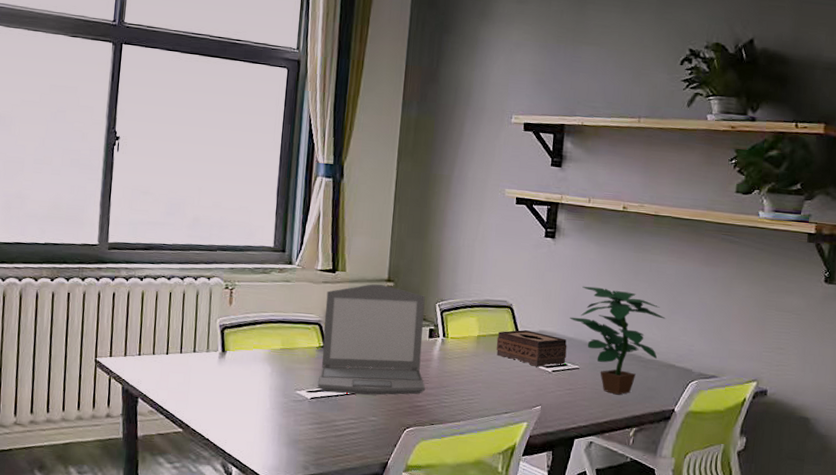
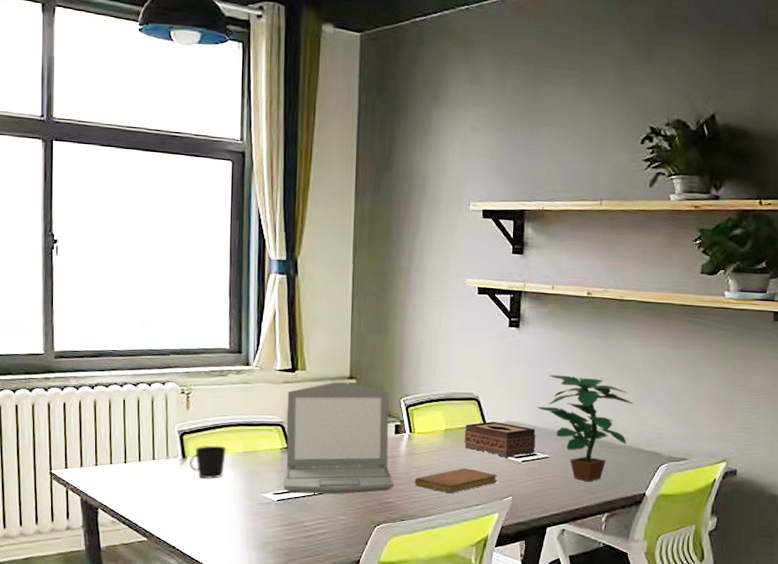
cup: none [228,340,266,374] -> present [189,445,227,479]
notebook: none [446,375,528,400] -> present [415,468,498,493]

